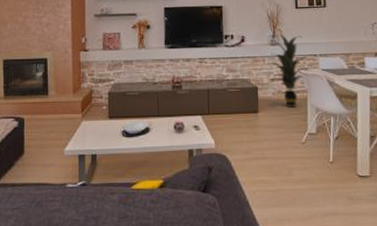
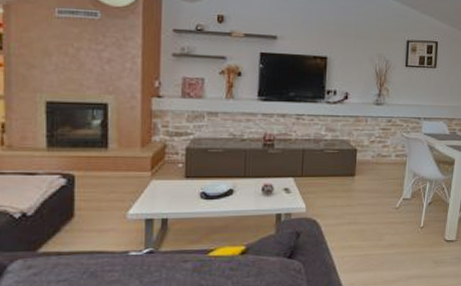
indoor plant: present [267,33,312,108] -> none [369,92,414,172]

